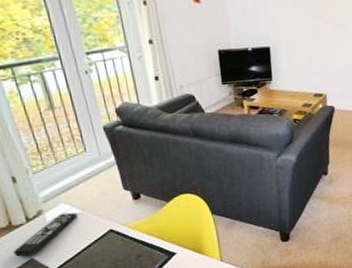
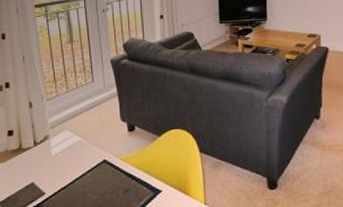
remote control: present [13,212,77,257] -> none [18,139,77,181]

